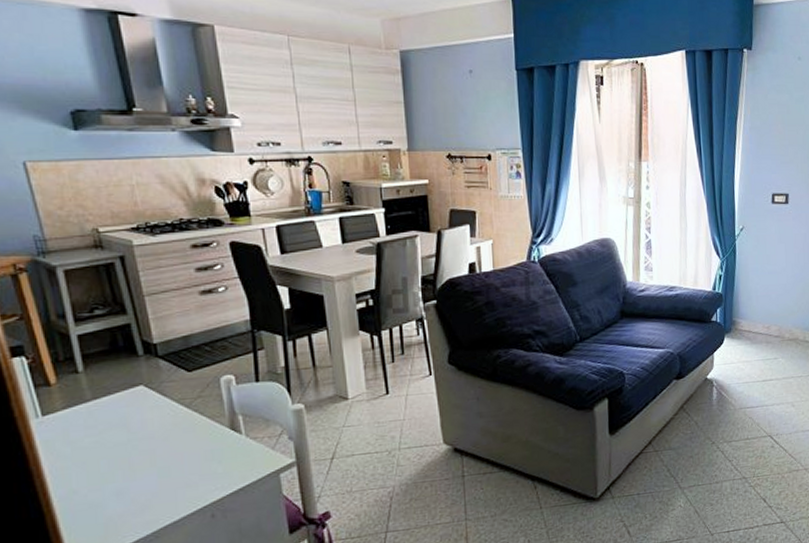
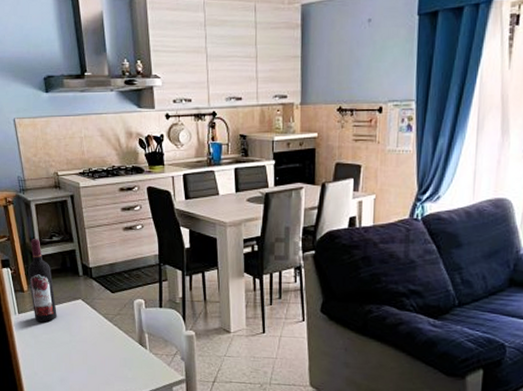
wine bottle: none [54,314,106,423] -> present [27,239,57,323]

